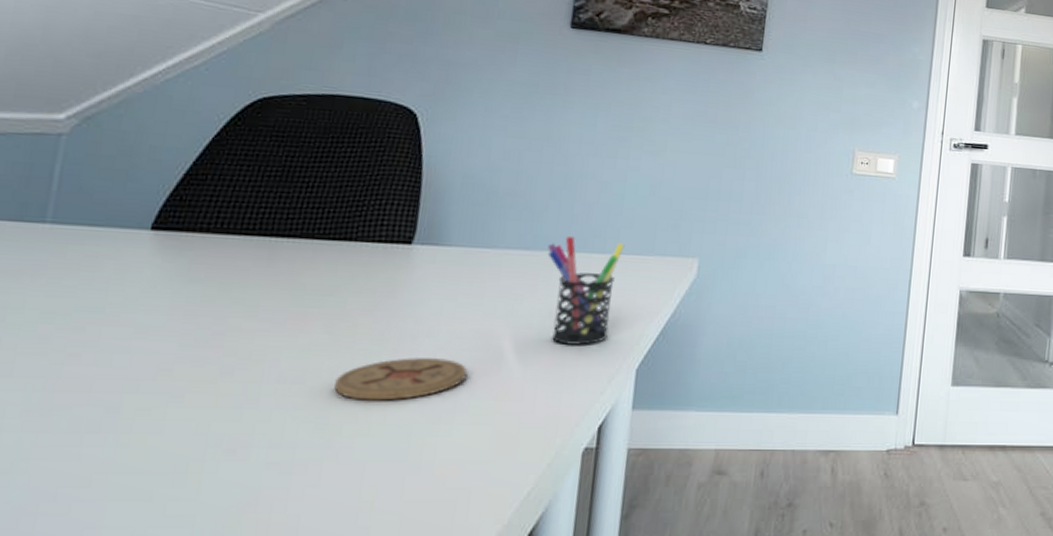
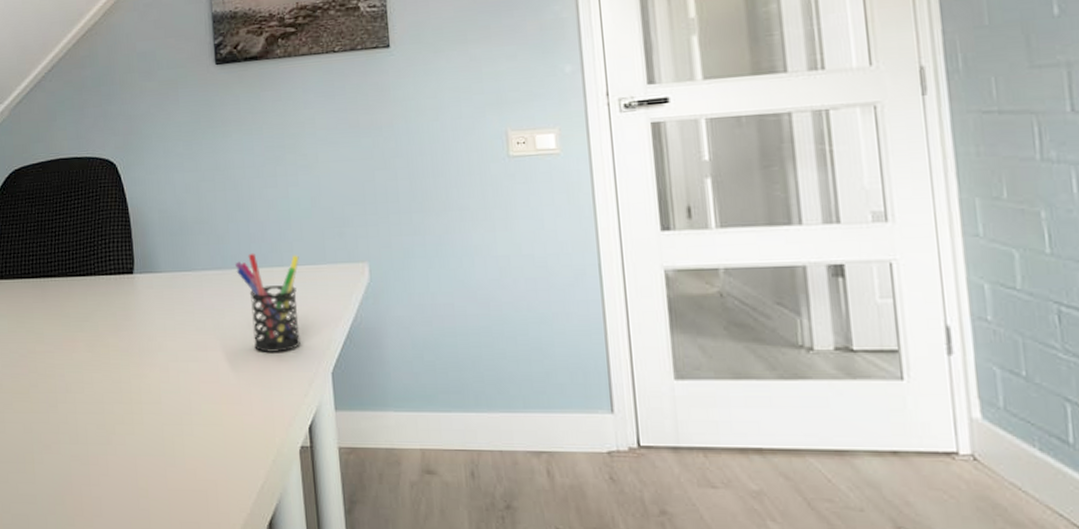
coaster: present [334,358,468,401] -> none [103,369,195,406]

